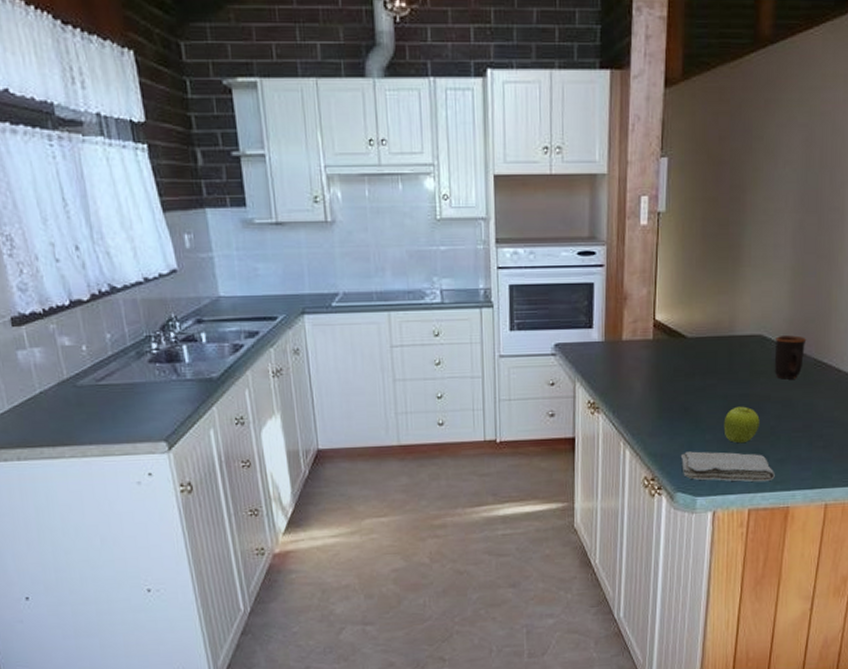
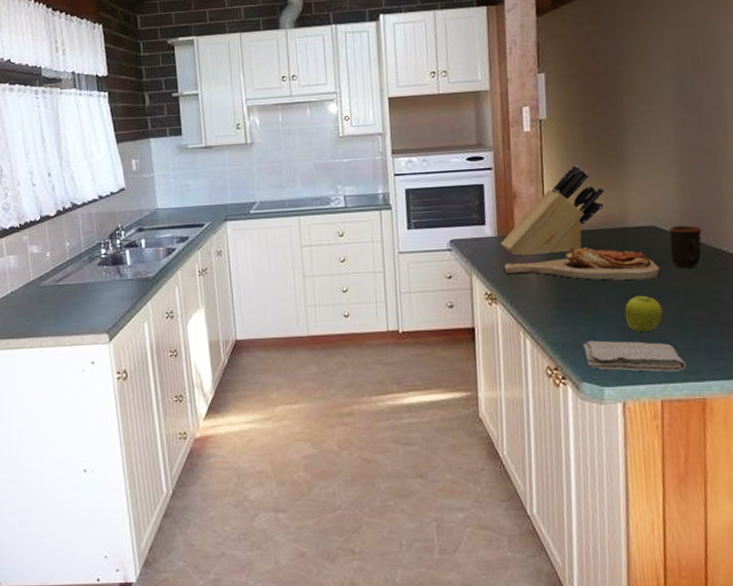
knife block: none [606,266,718,362] -> present [500,165,605,256]
cutting board: none [608,354,762,391] -> present [503,246,660,280]

